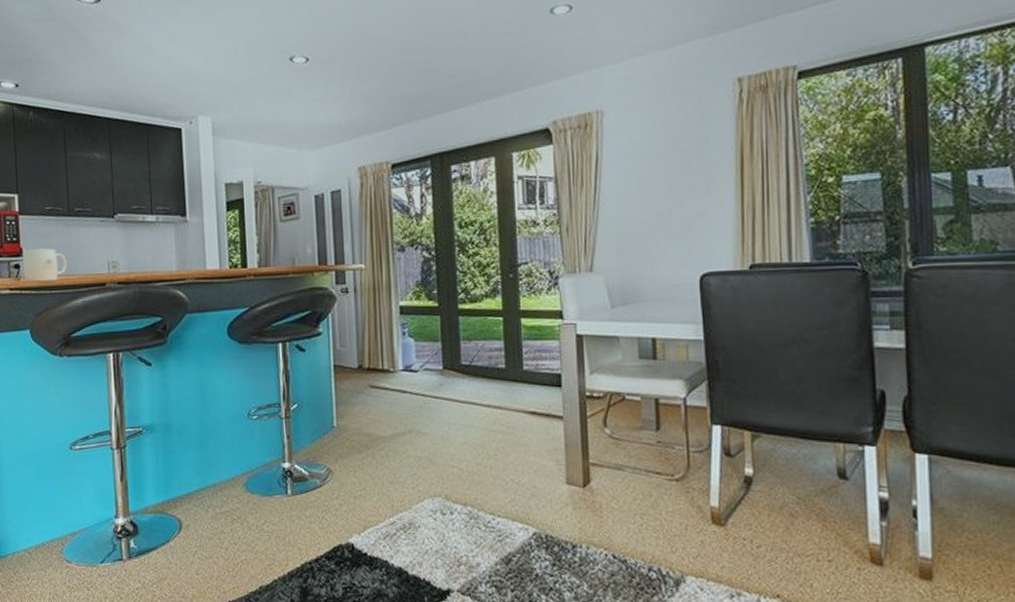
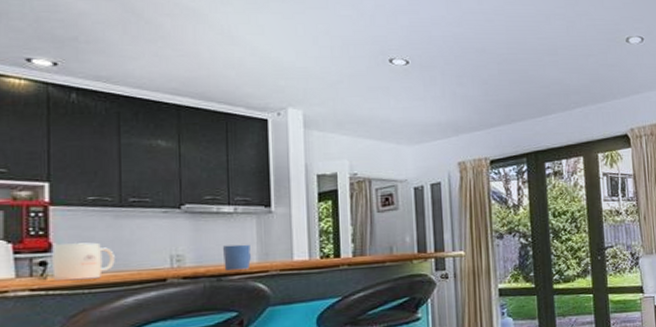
mug: none [147,252,171,279] -> present [222,244,251,272]

